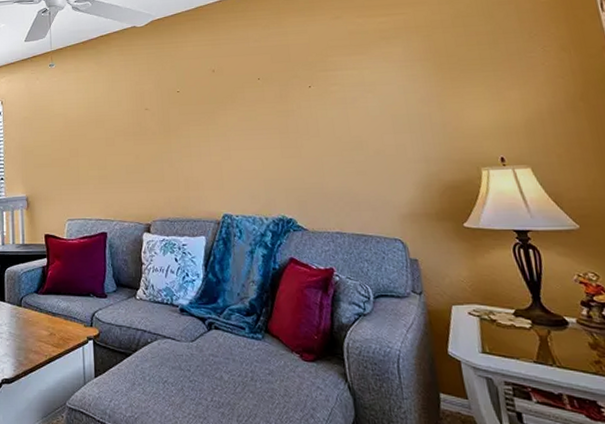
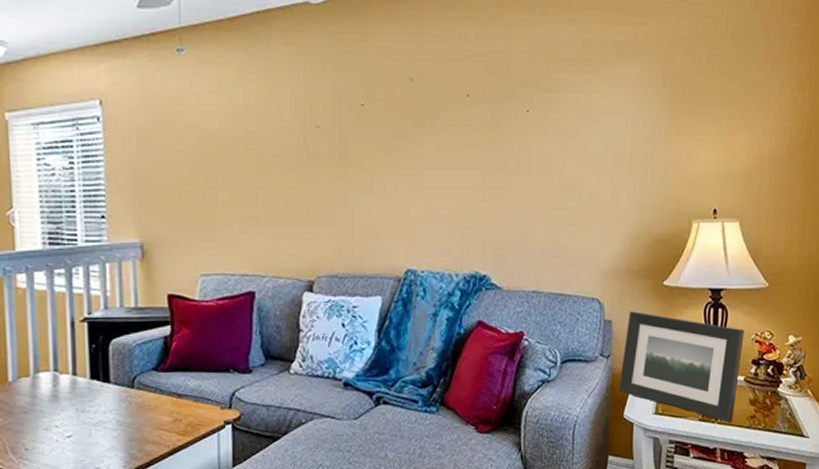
picture frame: none [434,251,574,366] -> present [619,311,745,422]

